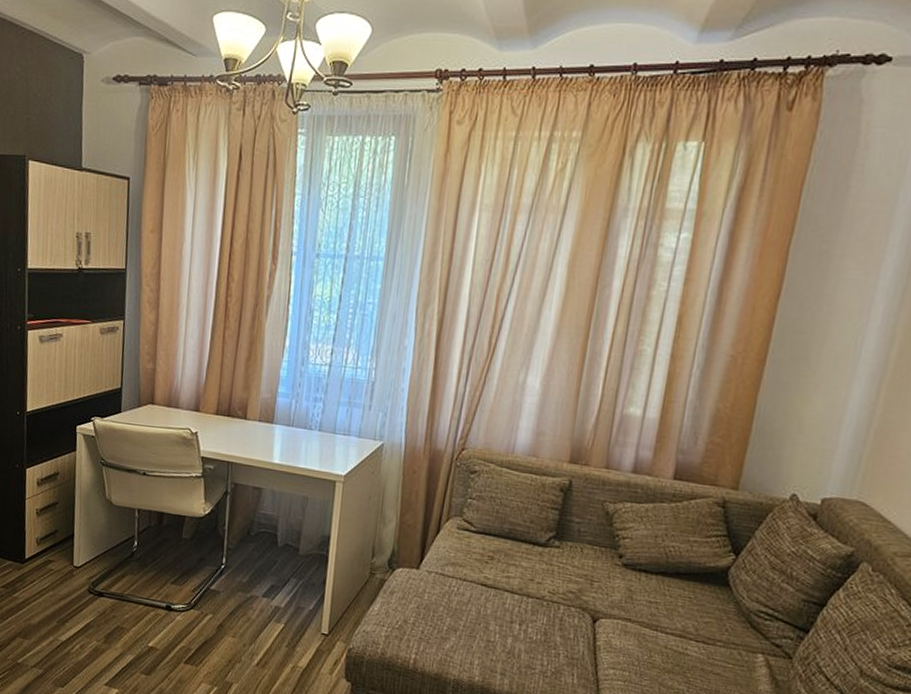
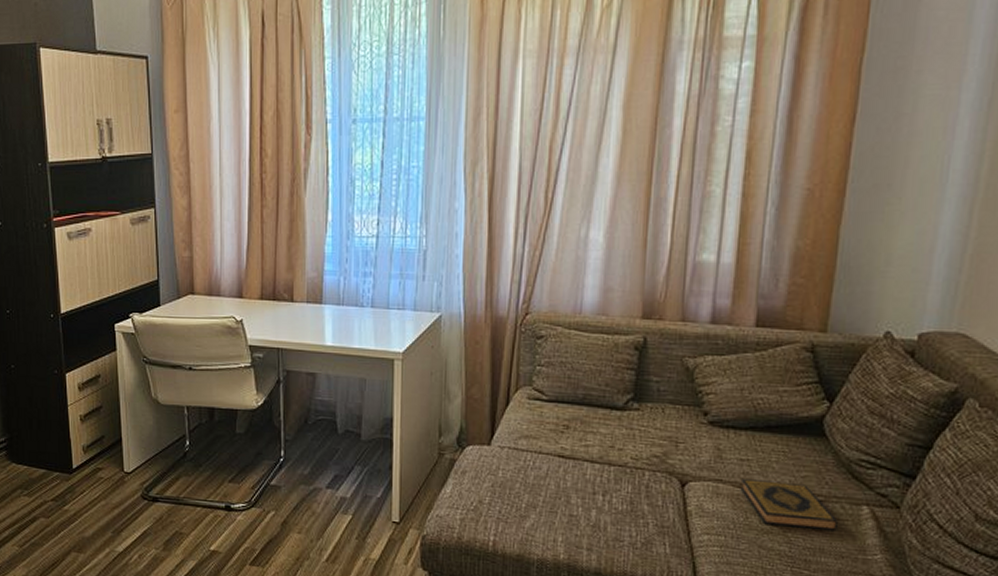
hardback book: none [646,620,734,675] -> present [740,479,838,530]

